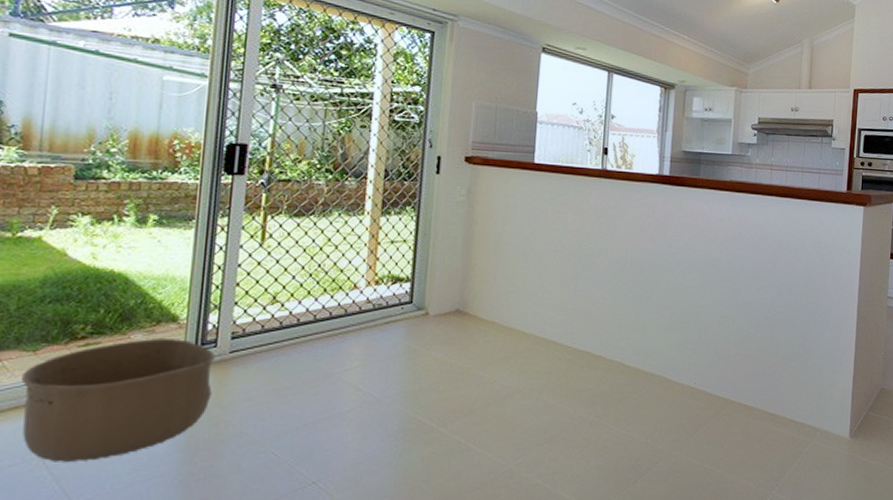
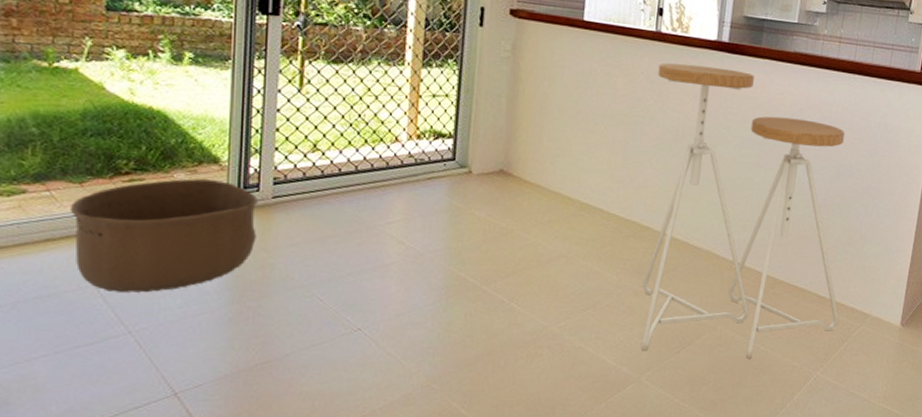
bar stool: none [597,197,790,483] -> present [641,63,845,359]

